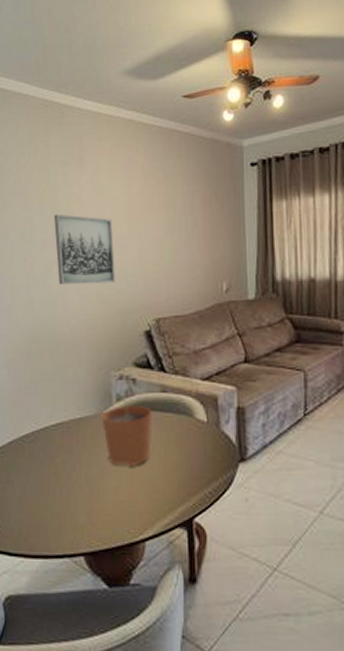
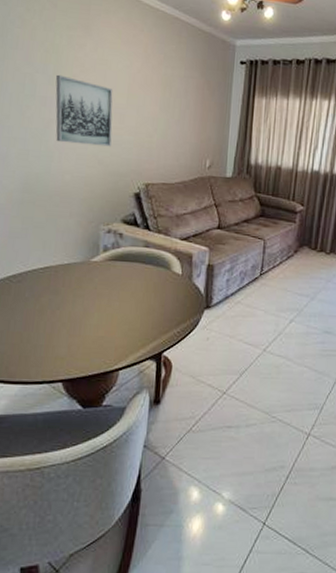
plant pot: present [101,392,153,466] -> none [88,243,135,308]

